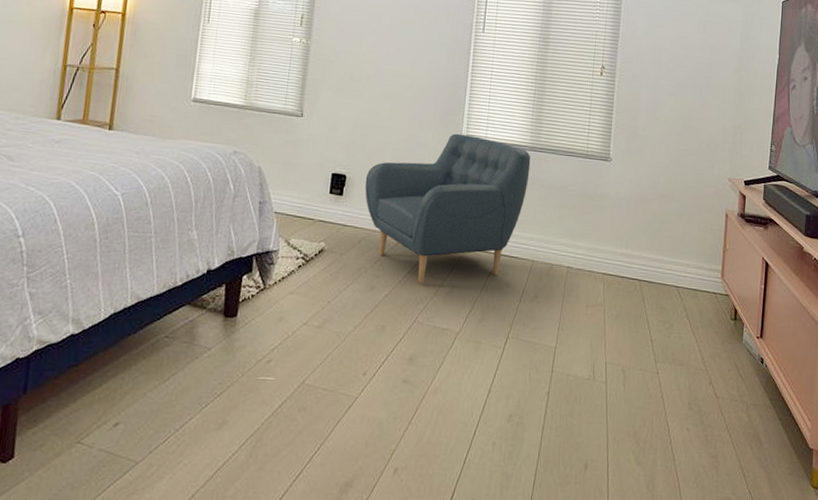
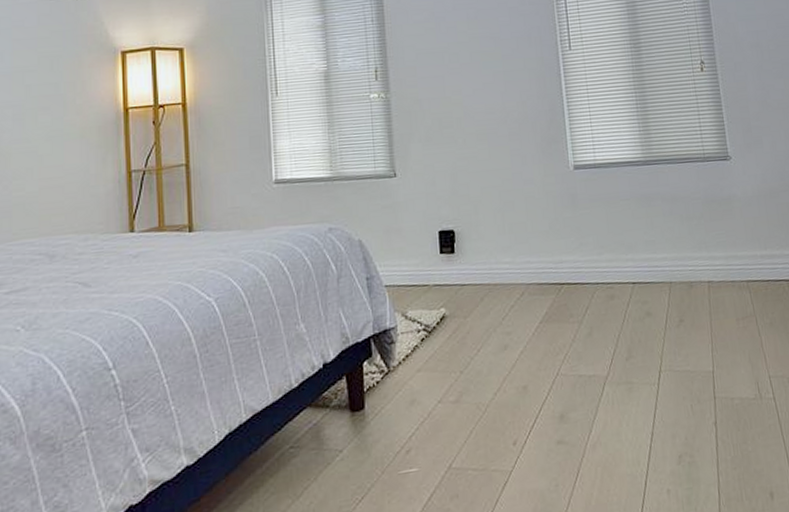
armchair: present [364,133,531,284] -> none [475,161,649,332]

